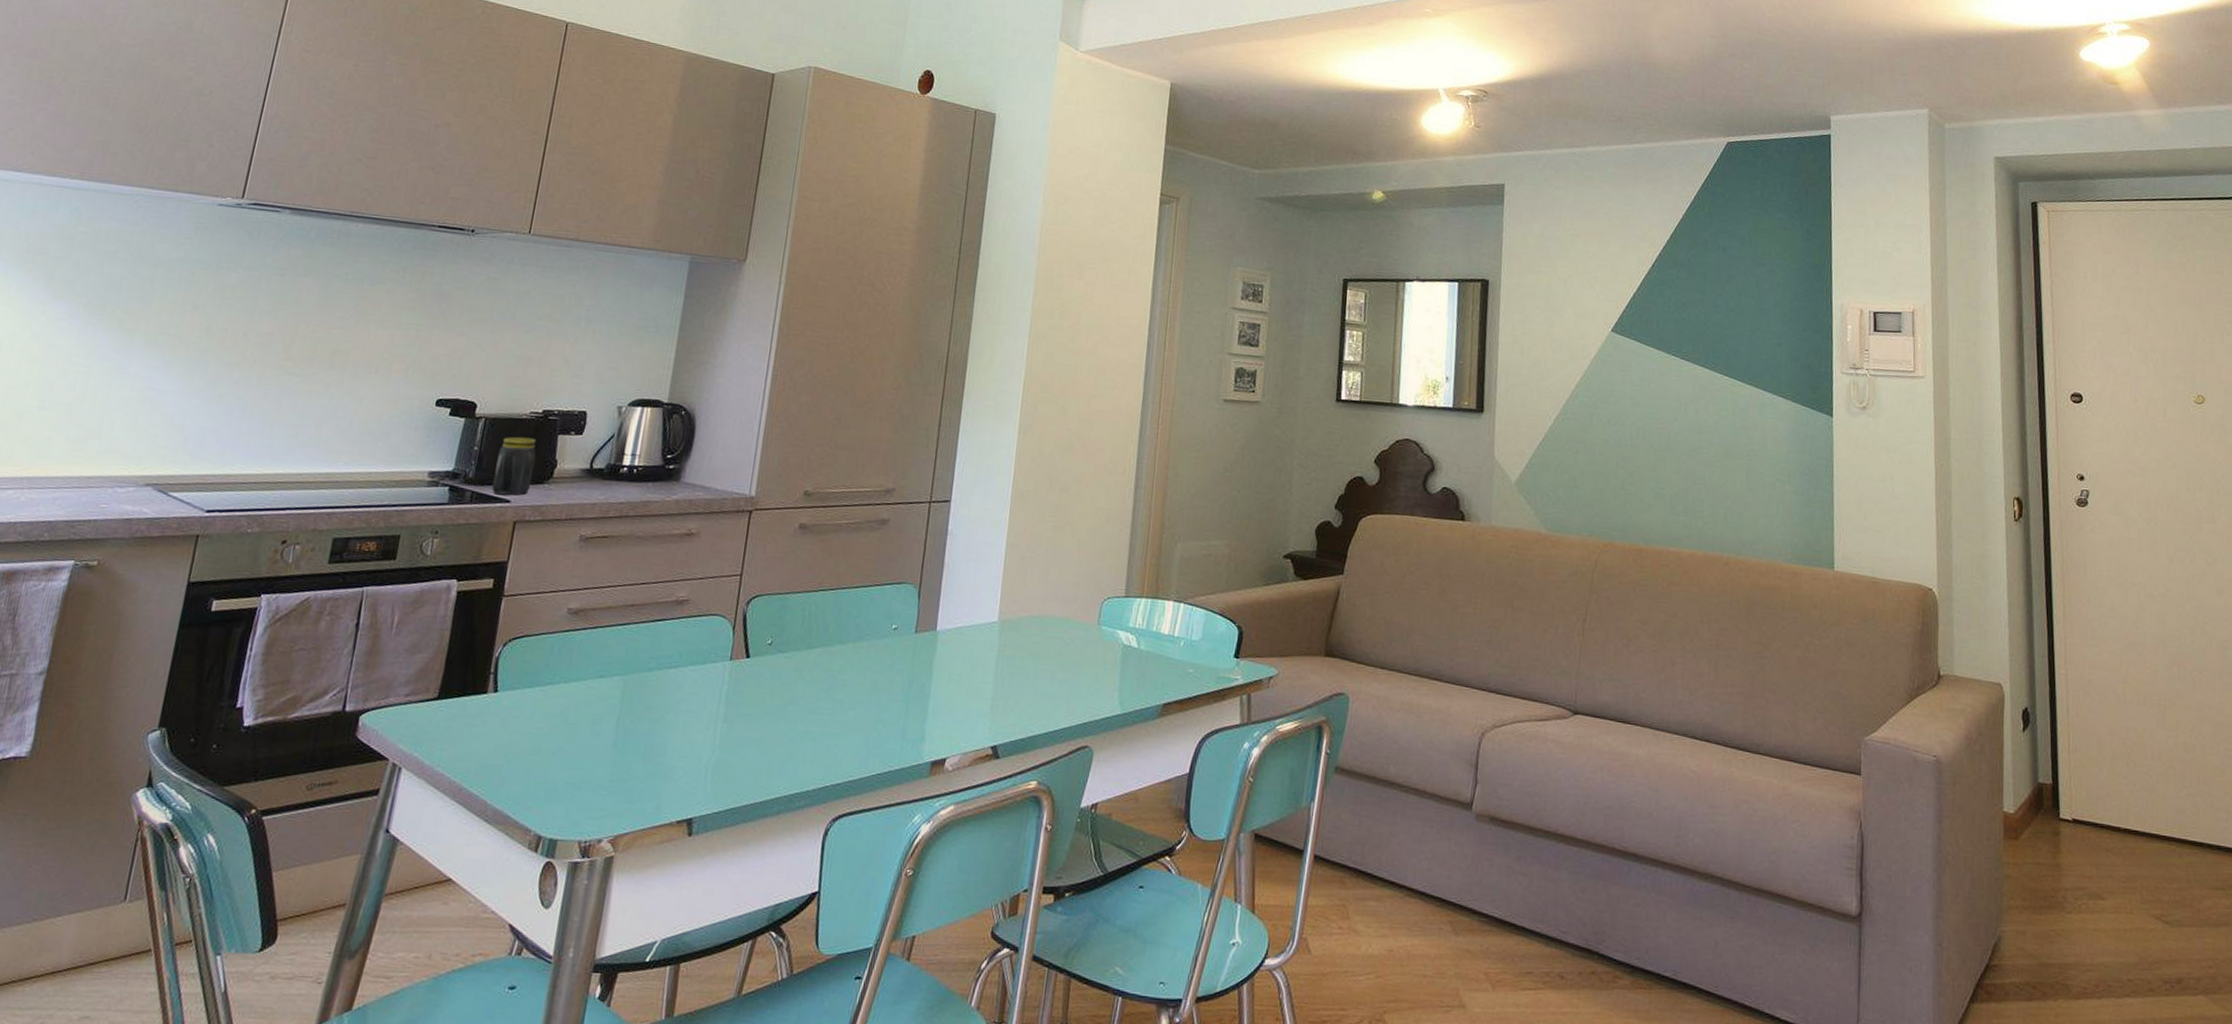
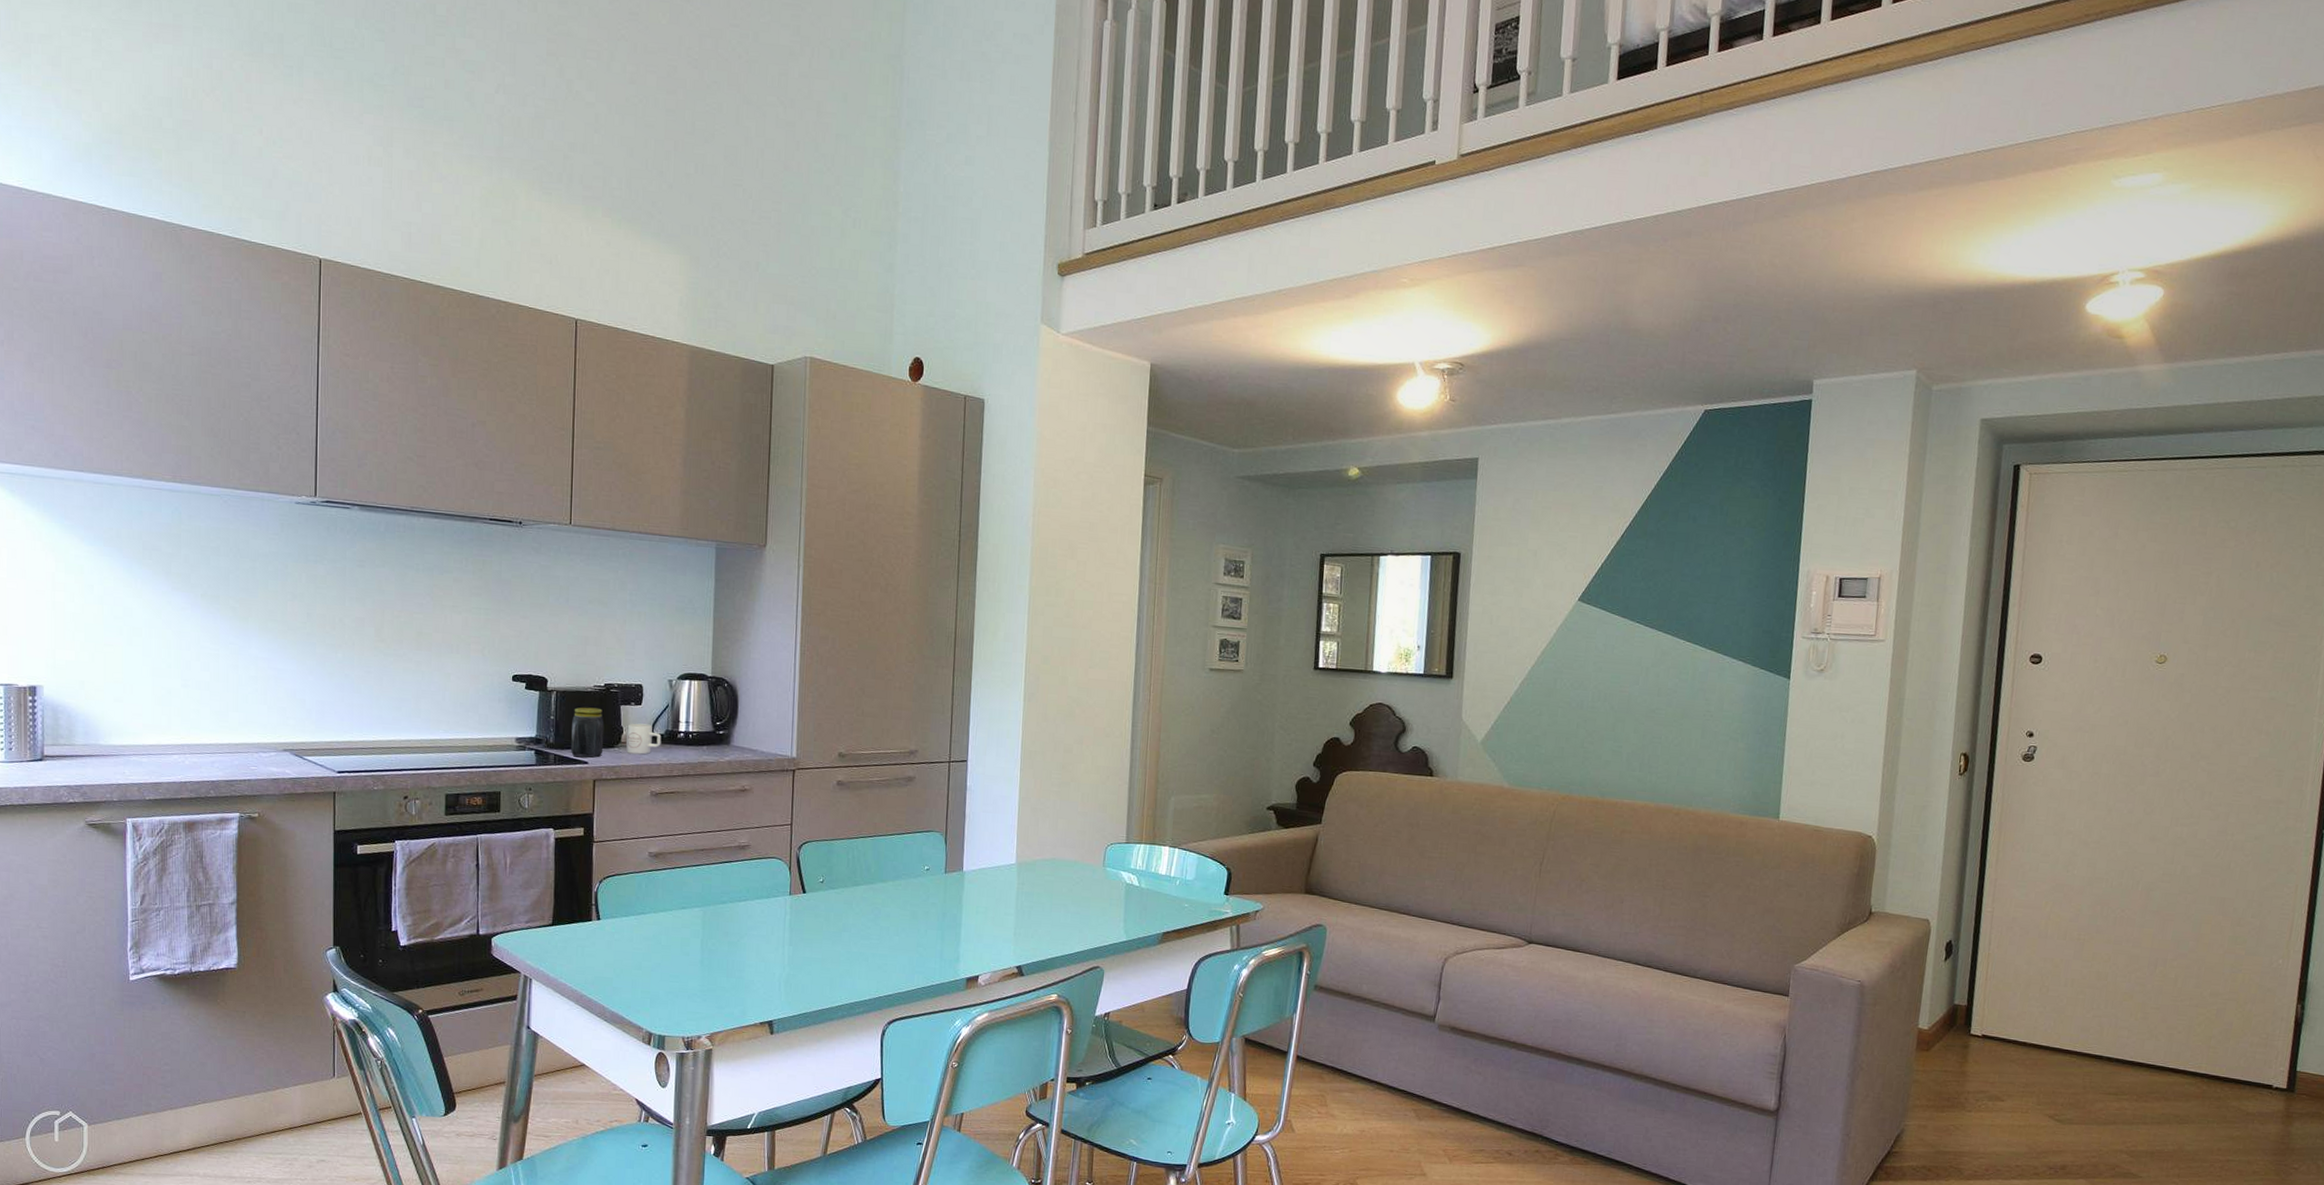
mug: none [557,455,601,493] -> present [625,723,662,756]

